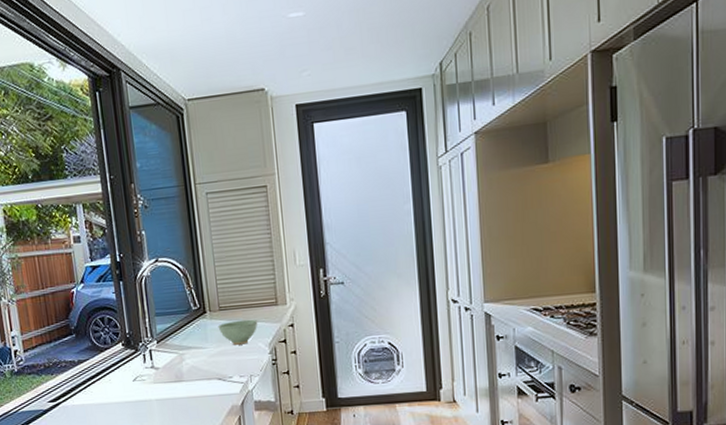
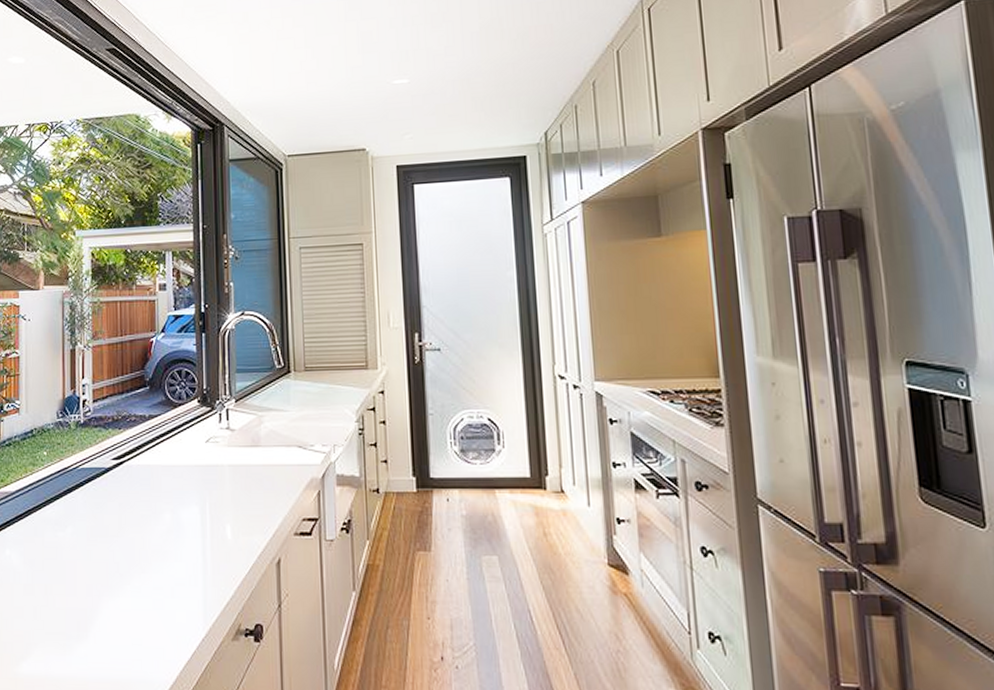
bowl: present [218,319,258,345] -> none [302,382,346,410]

